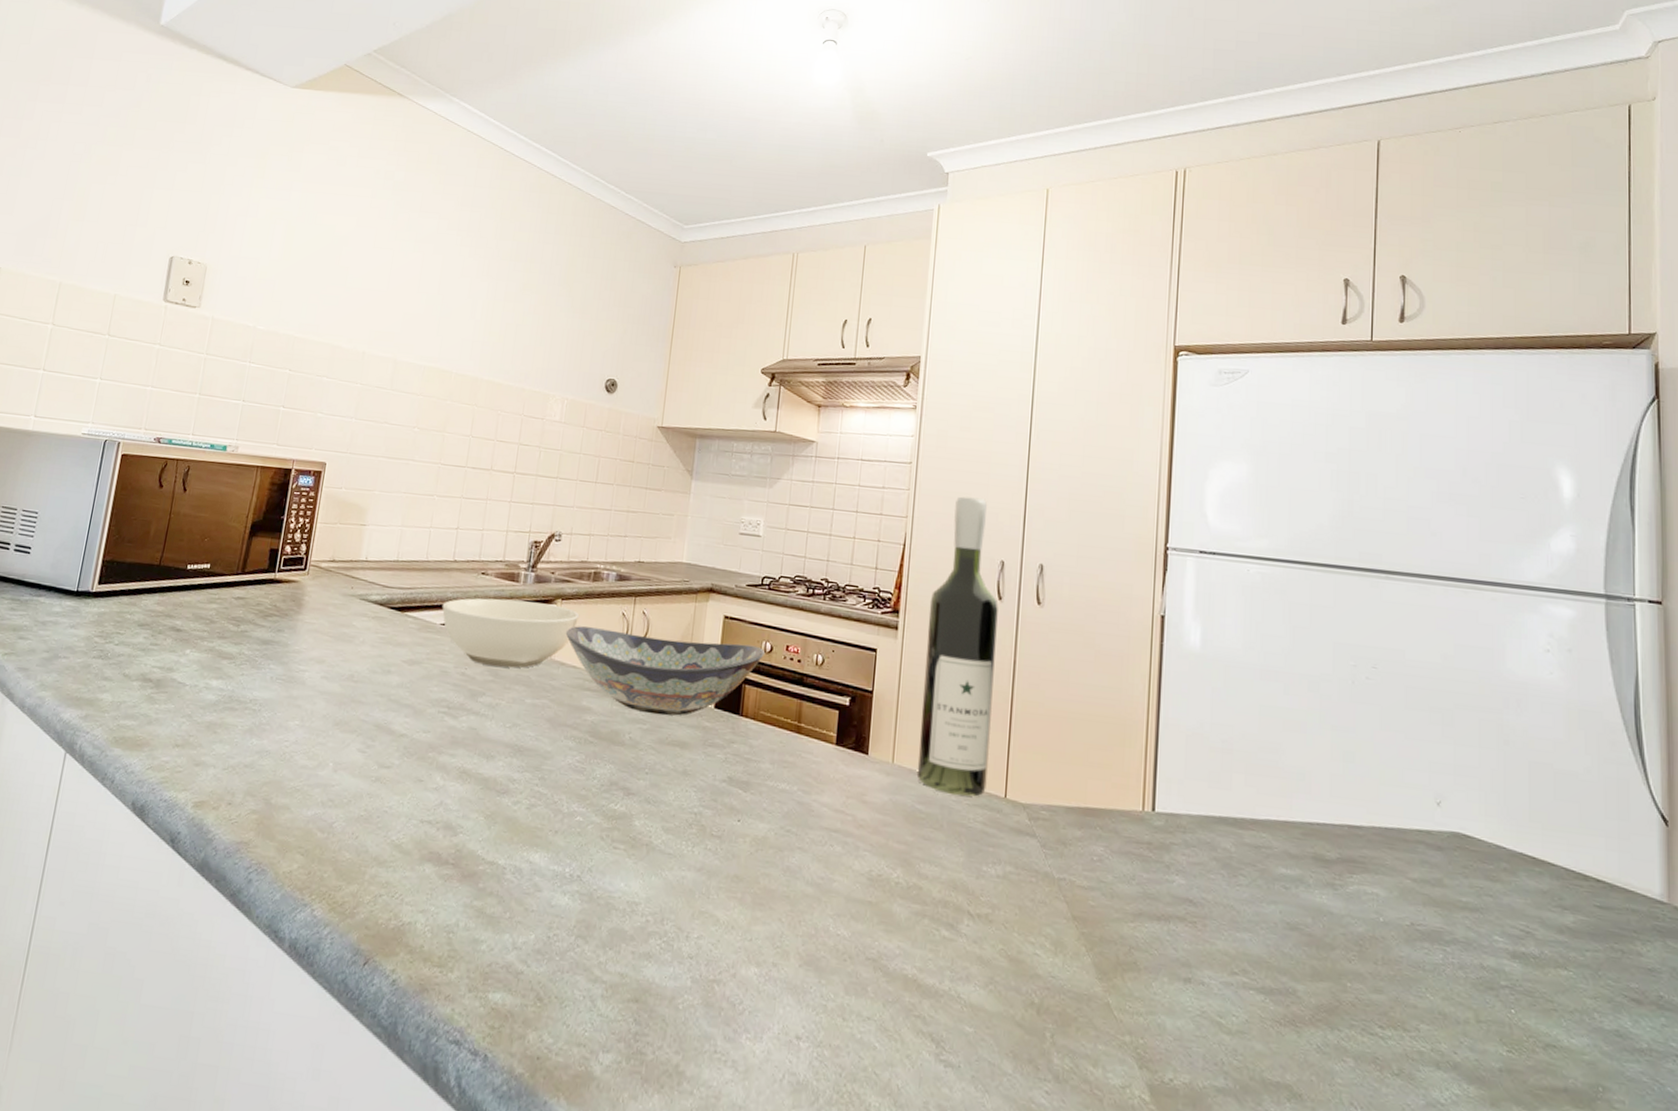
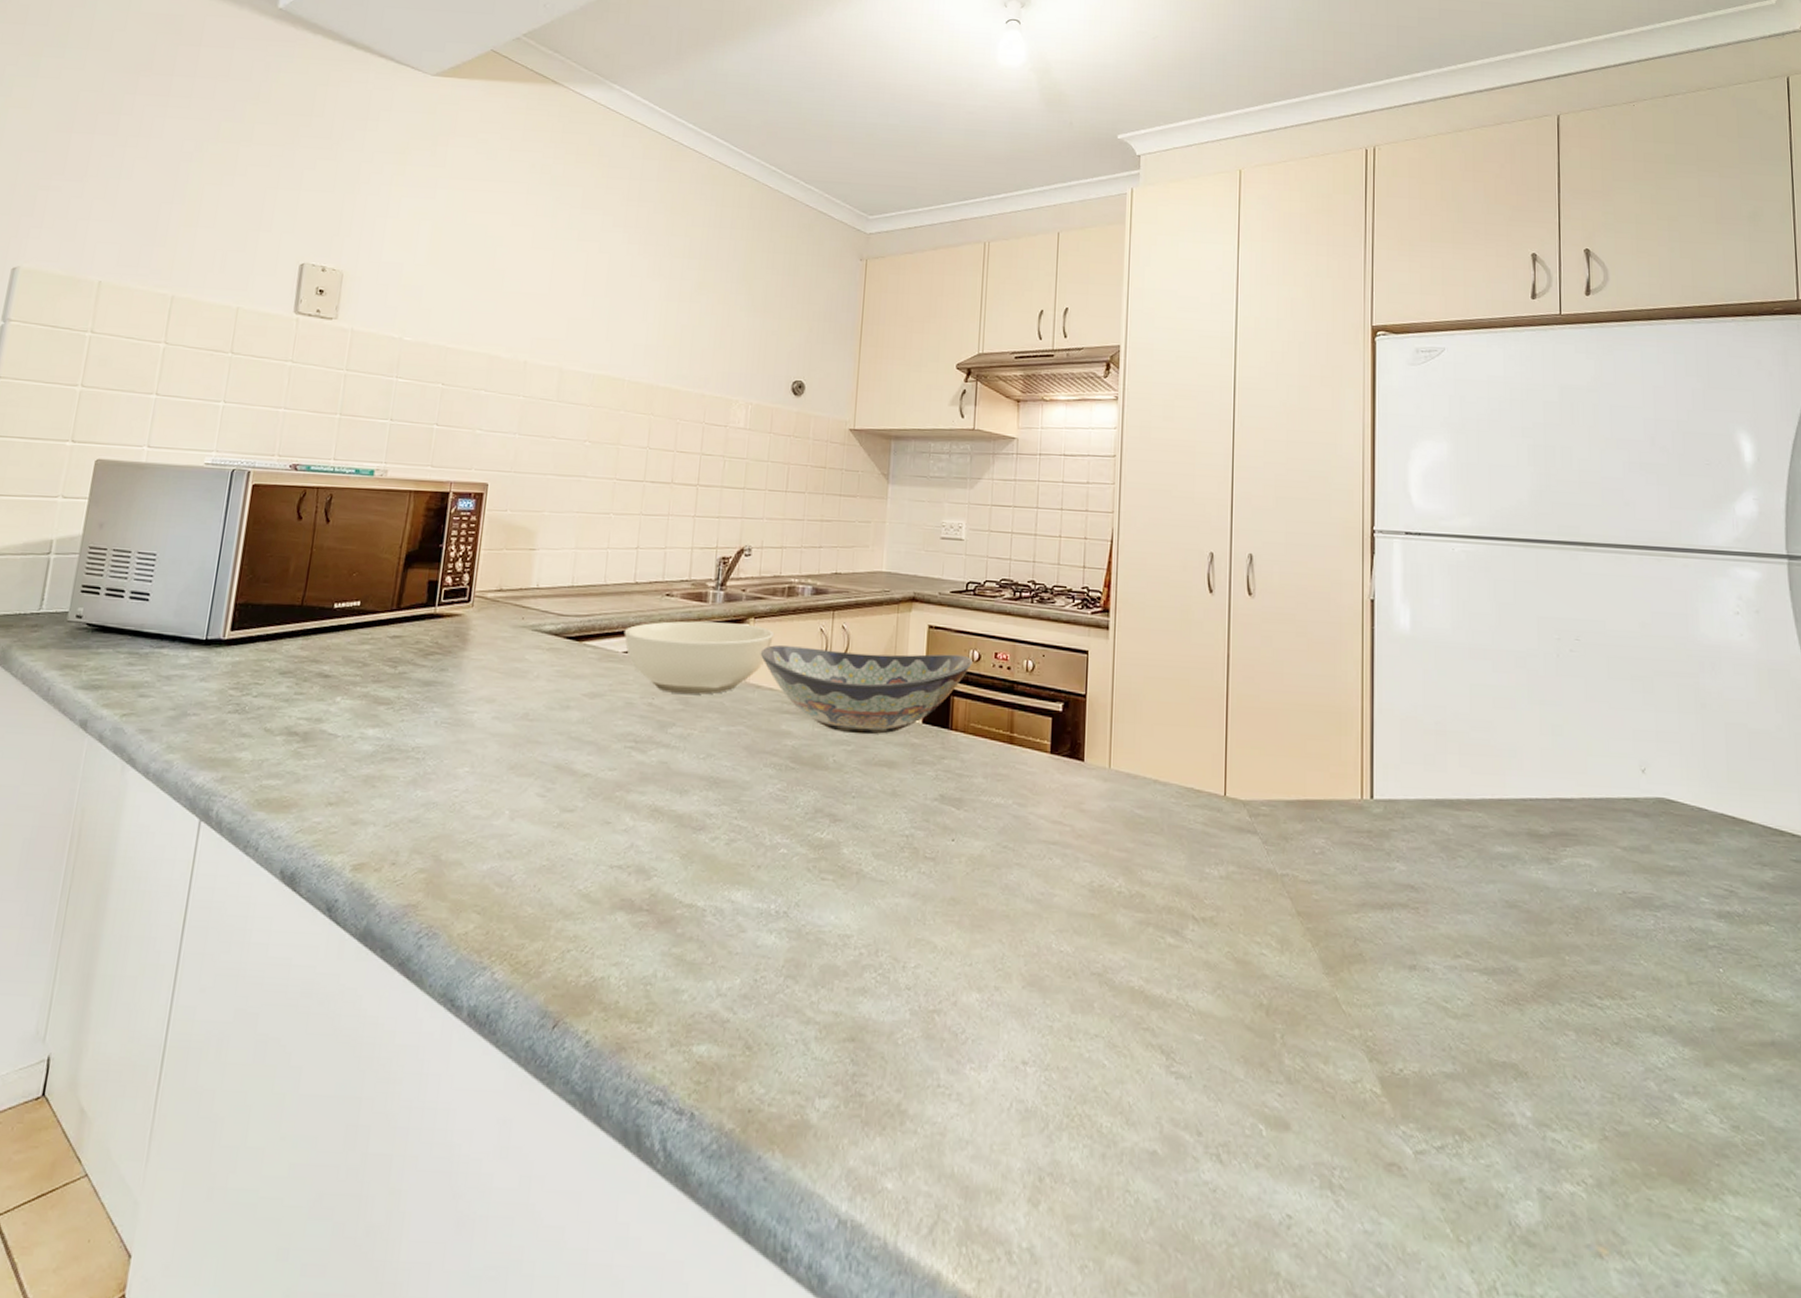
bottle: present [916,496,998,797] -> none [1134,488,1209,798]

